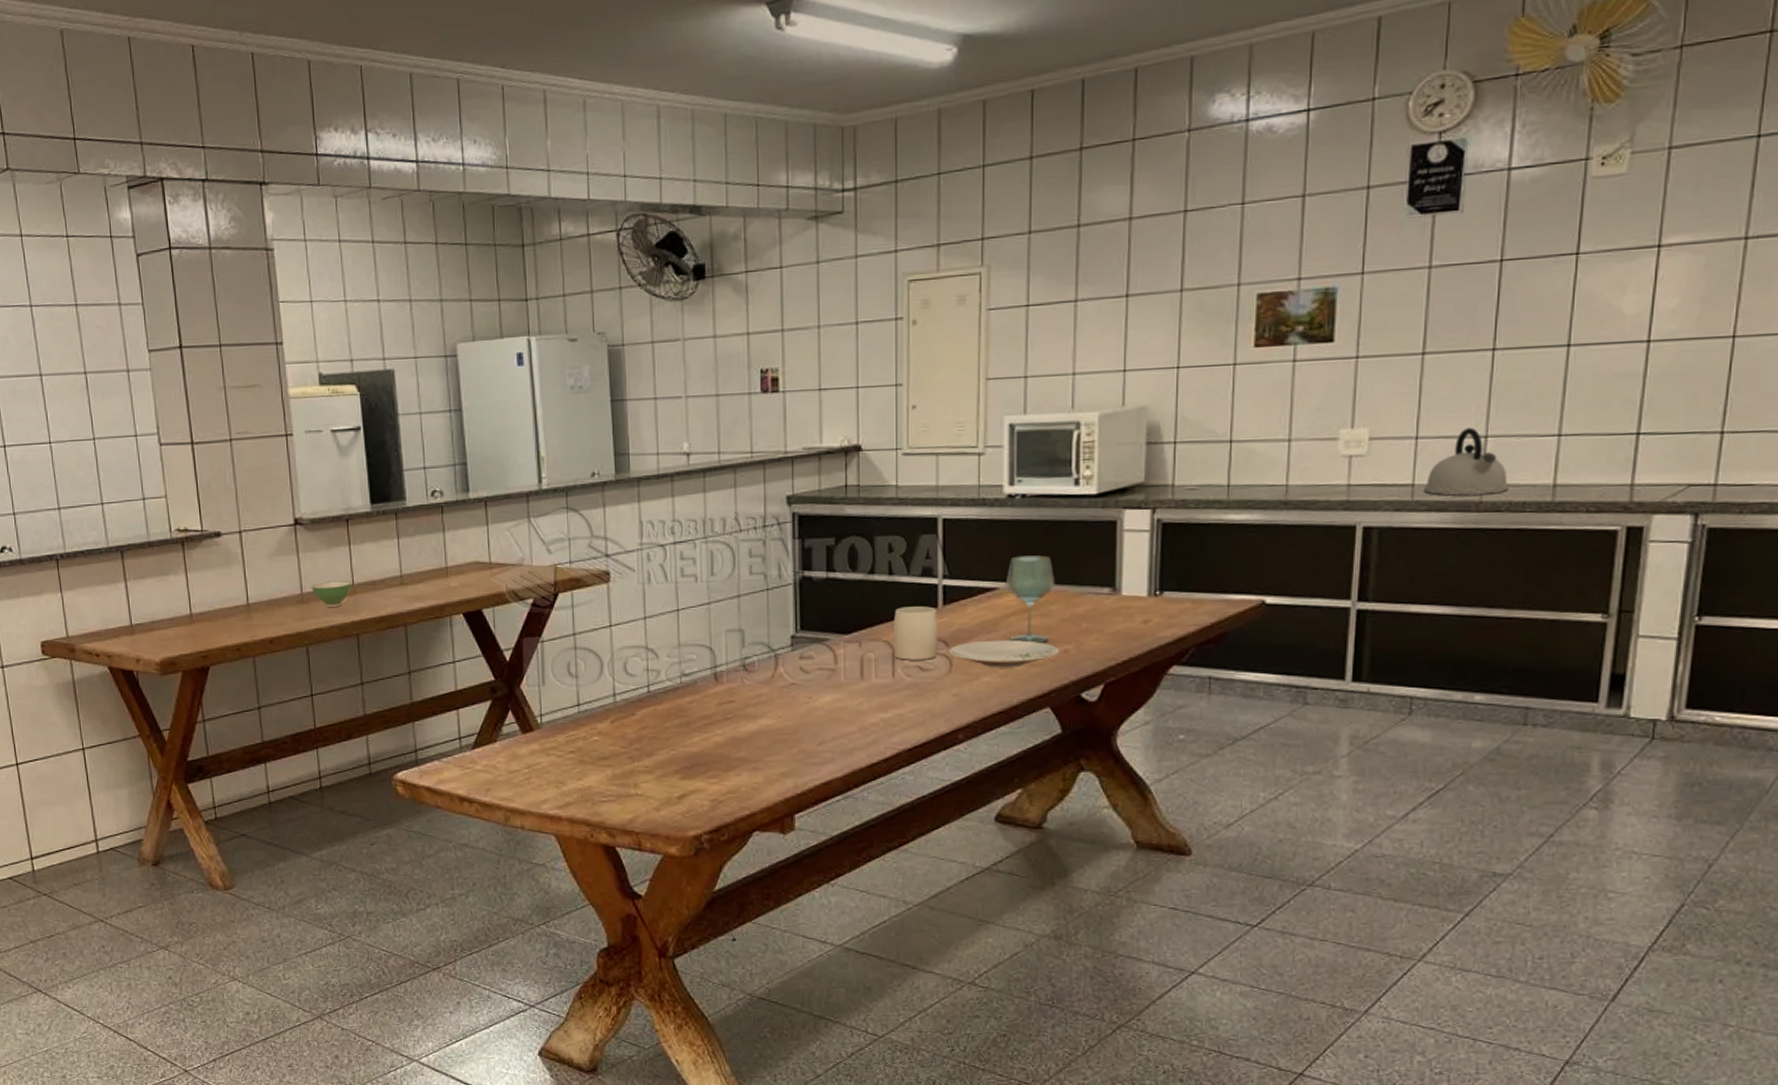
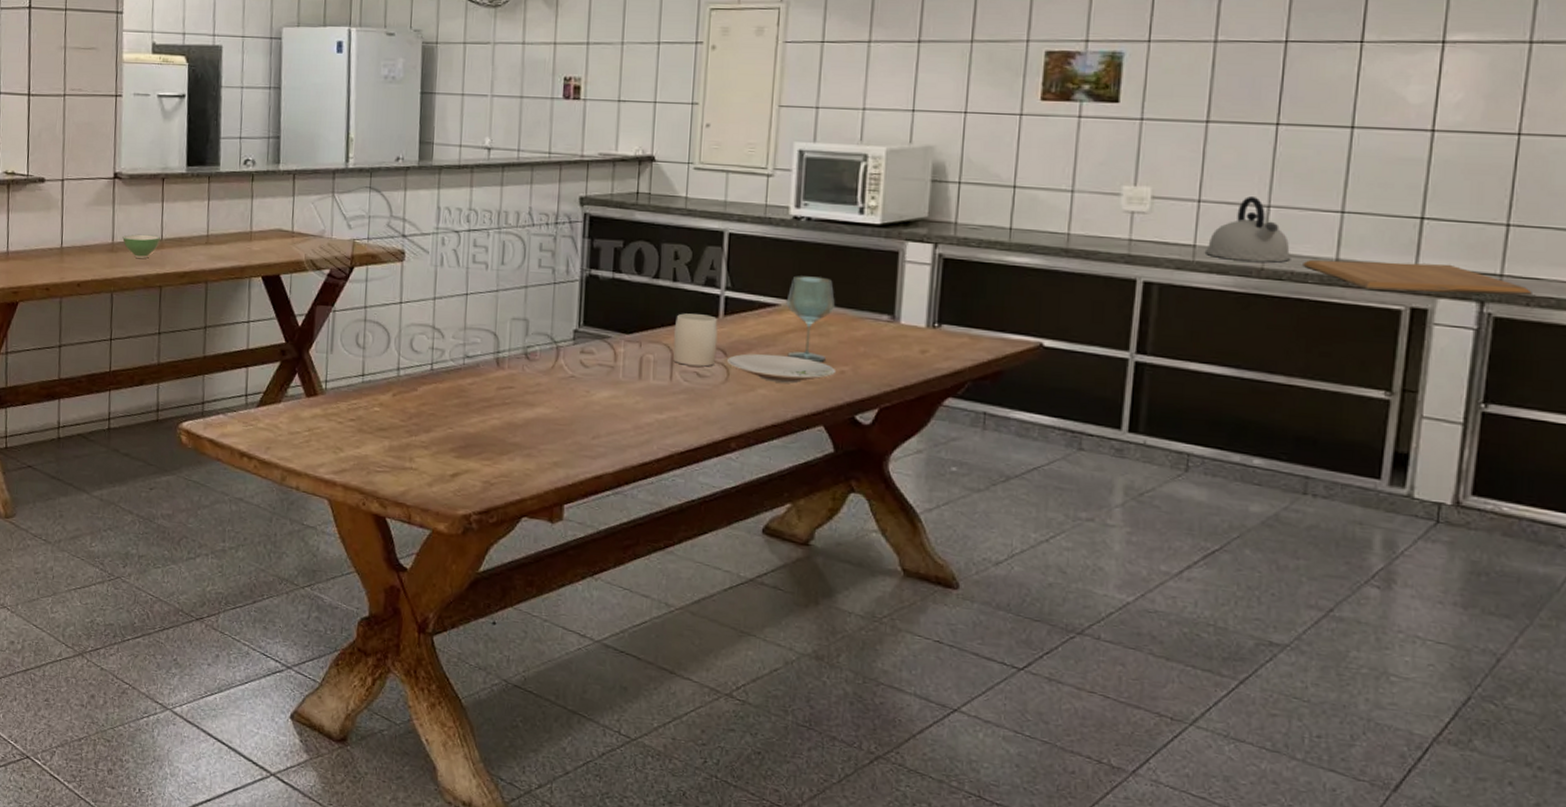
chopping board: none [1520,478,1745,512] -> present [1303,259,1532,296]

